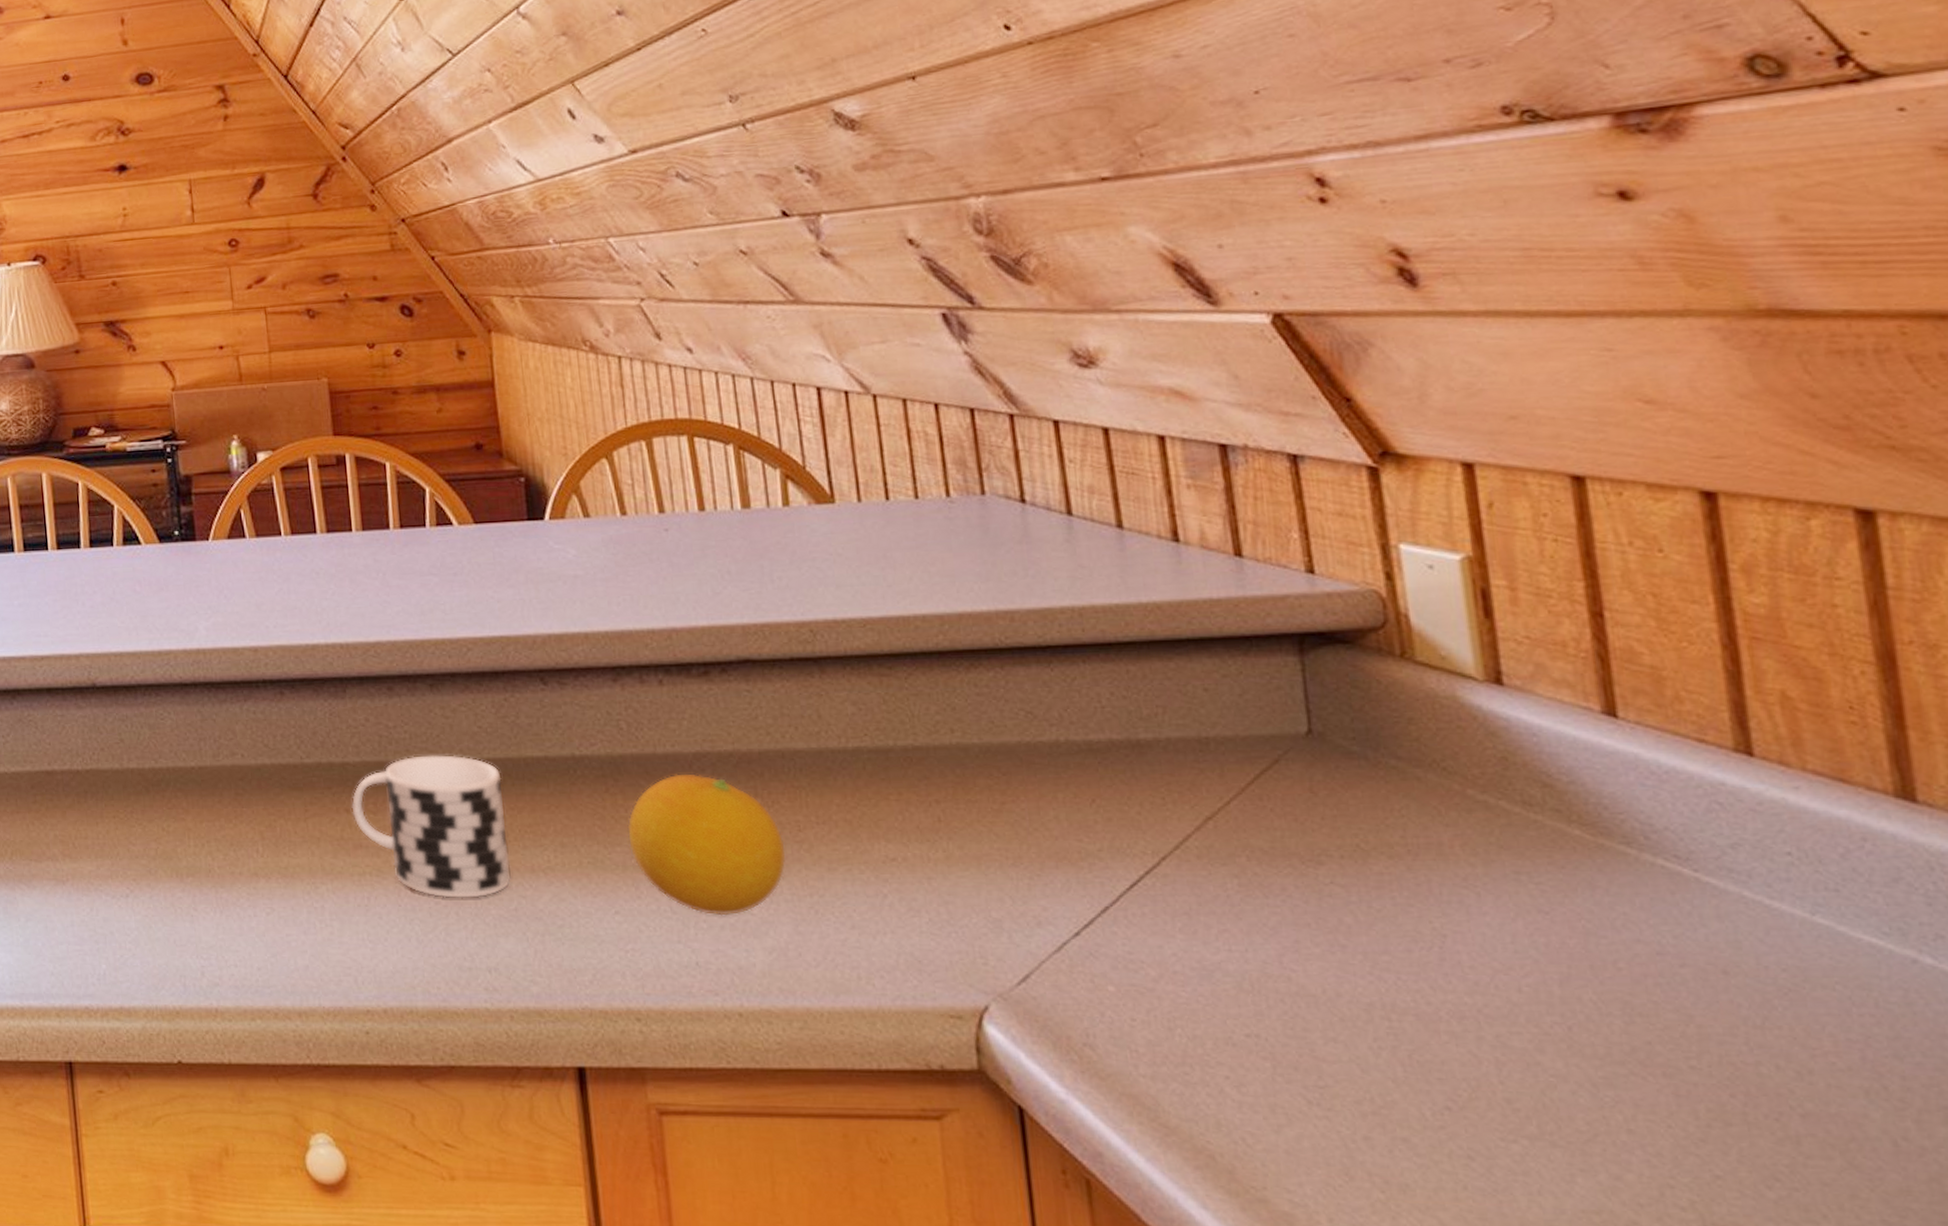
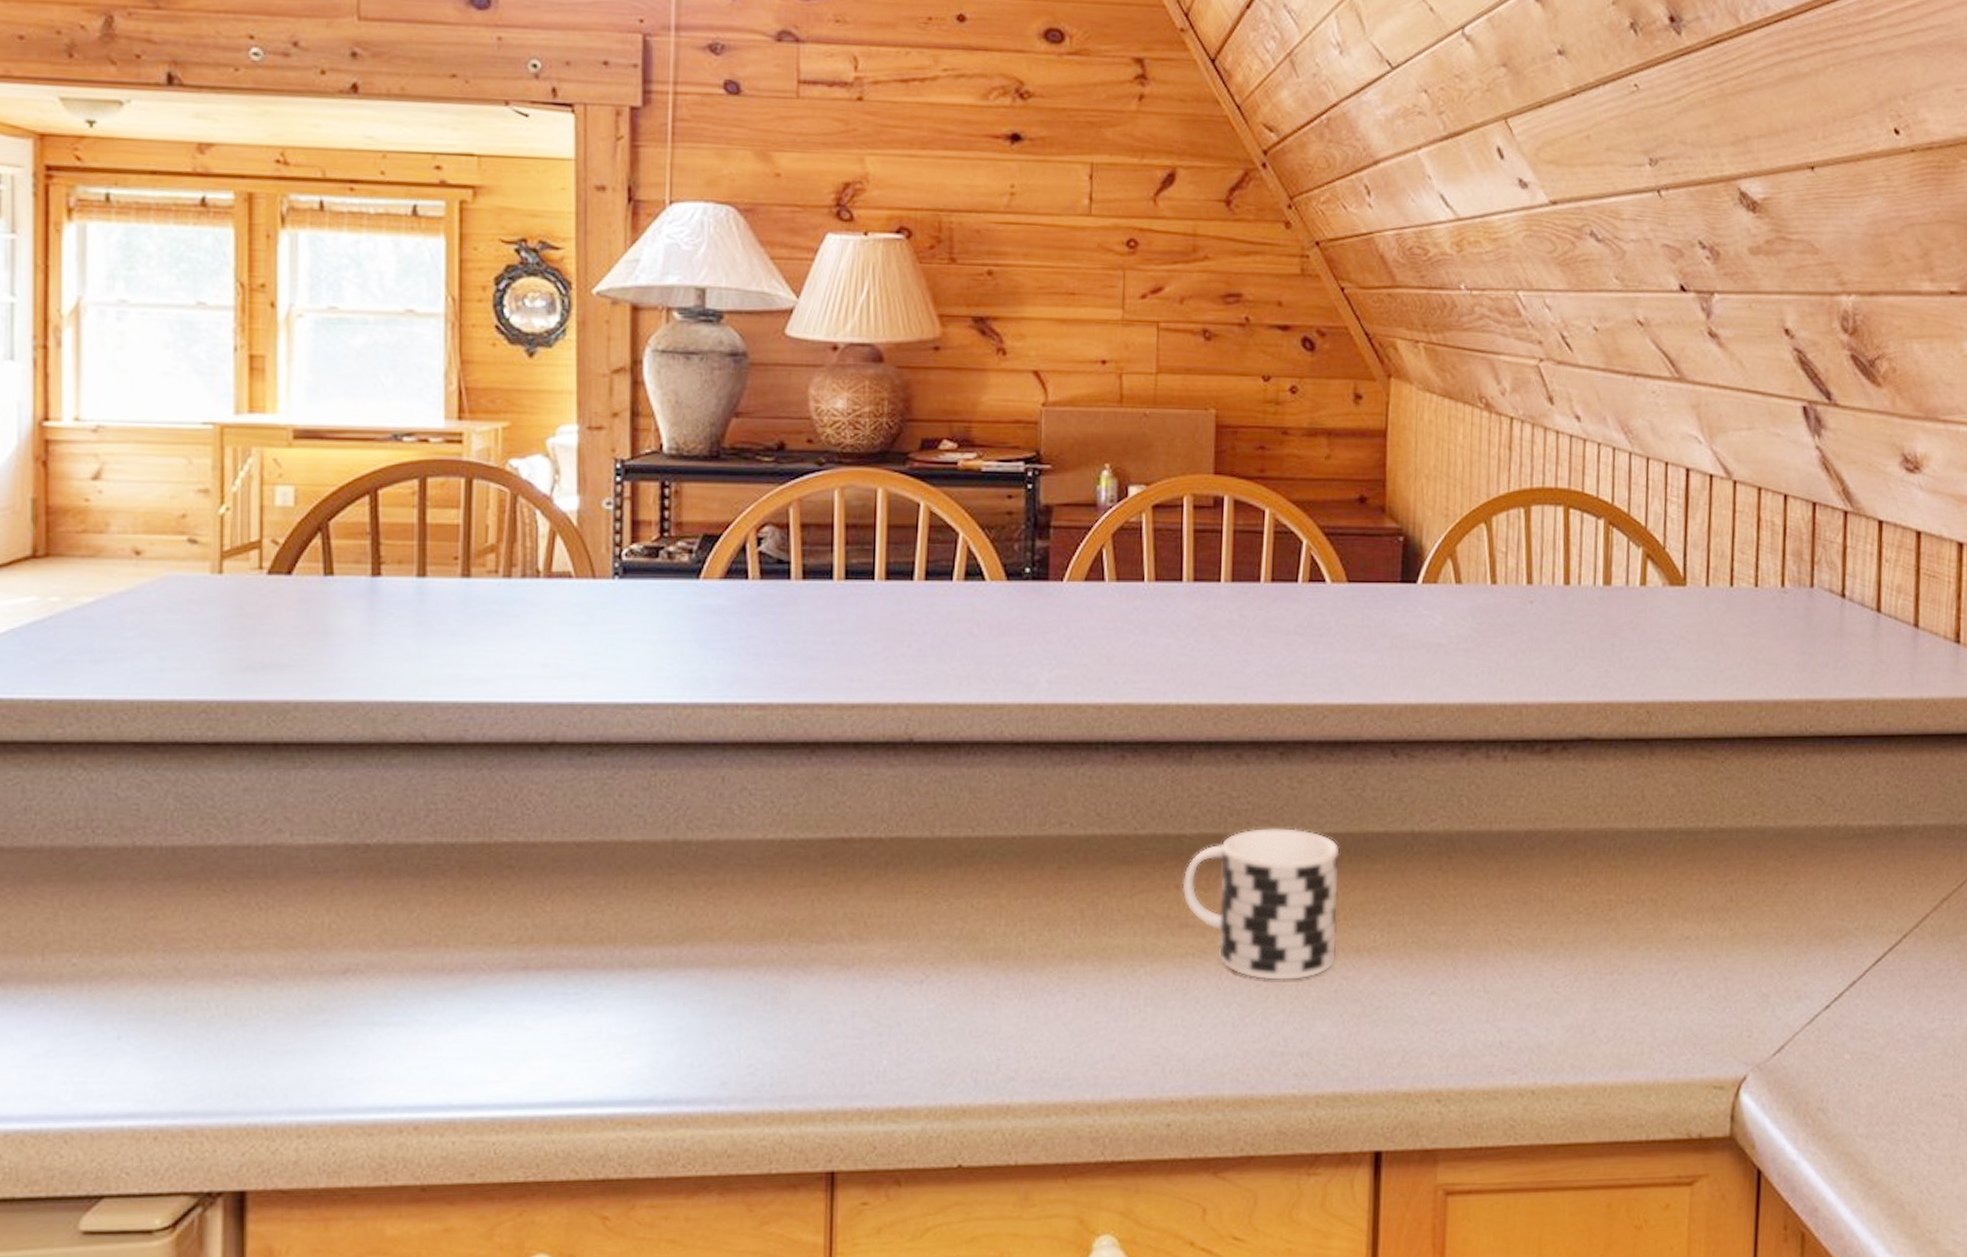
fruit: present [627,774,786,916] -> none [1453,852,1596,995]

